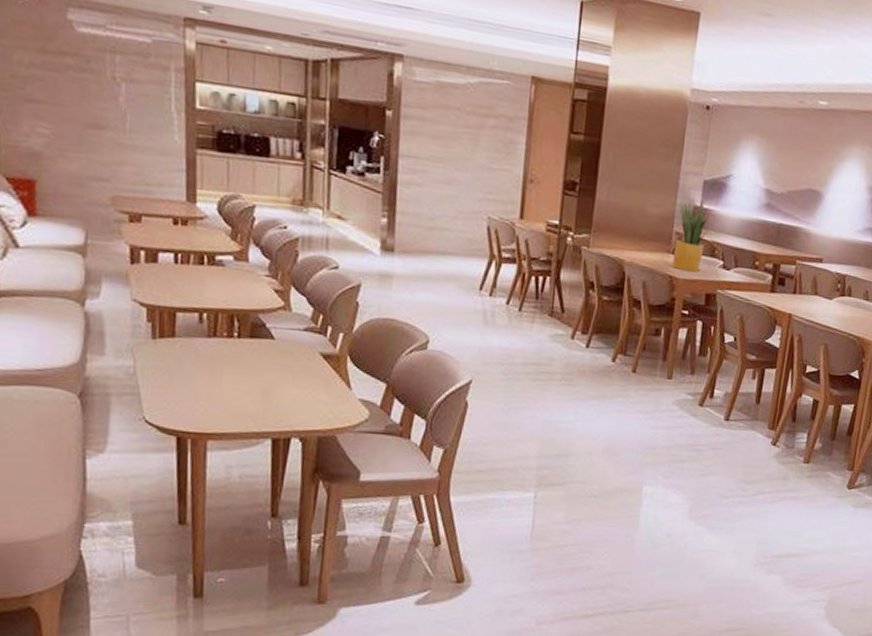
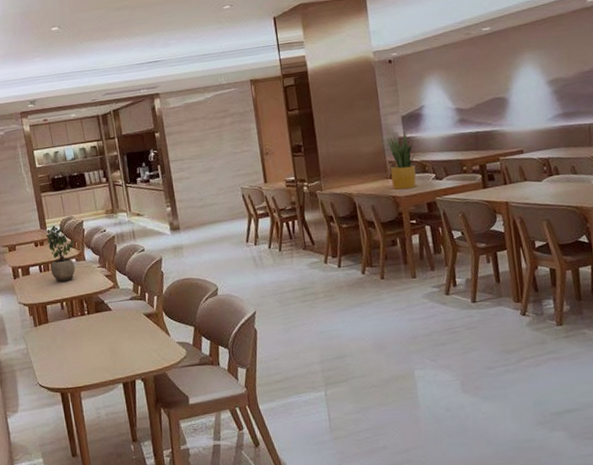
potted plant: none [192,201,237,286] -> present [45,225,76,283]

